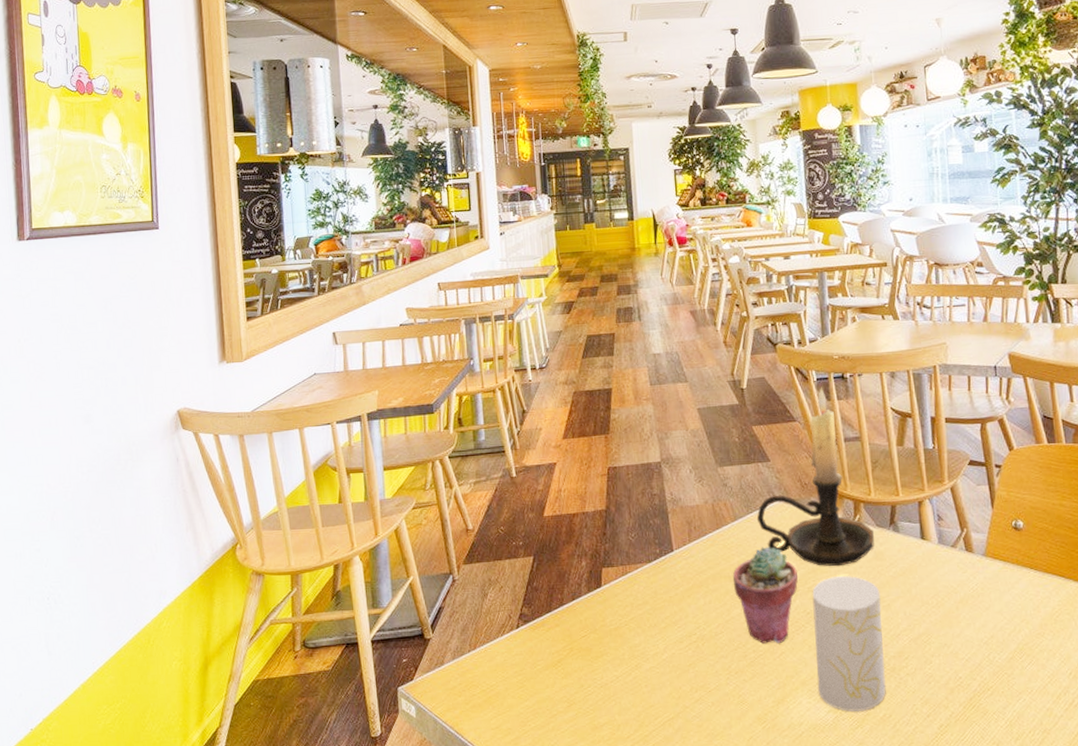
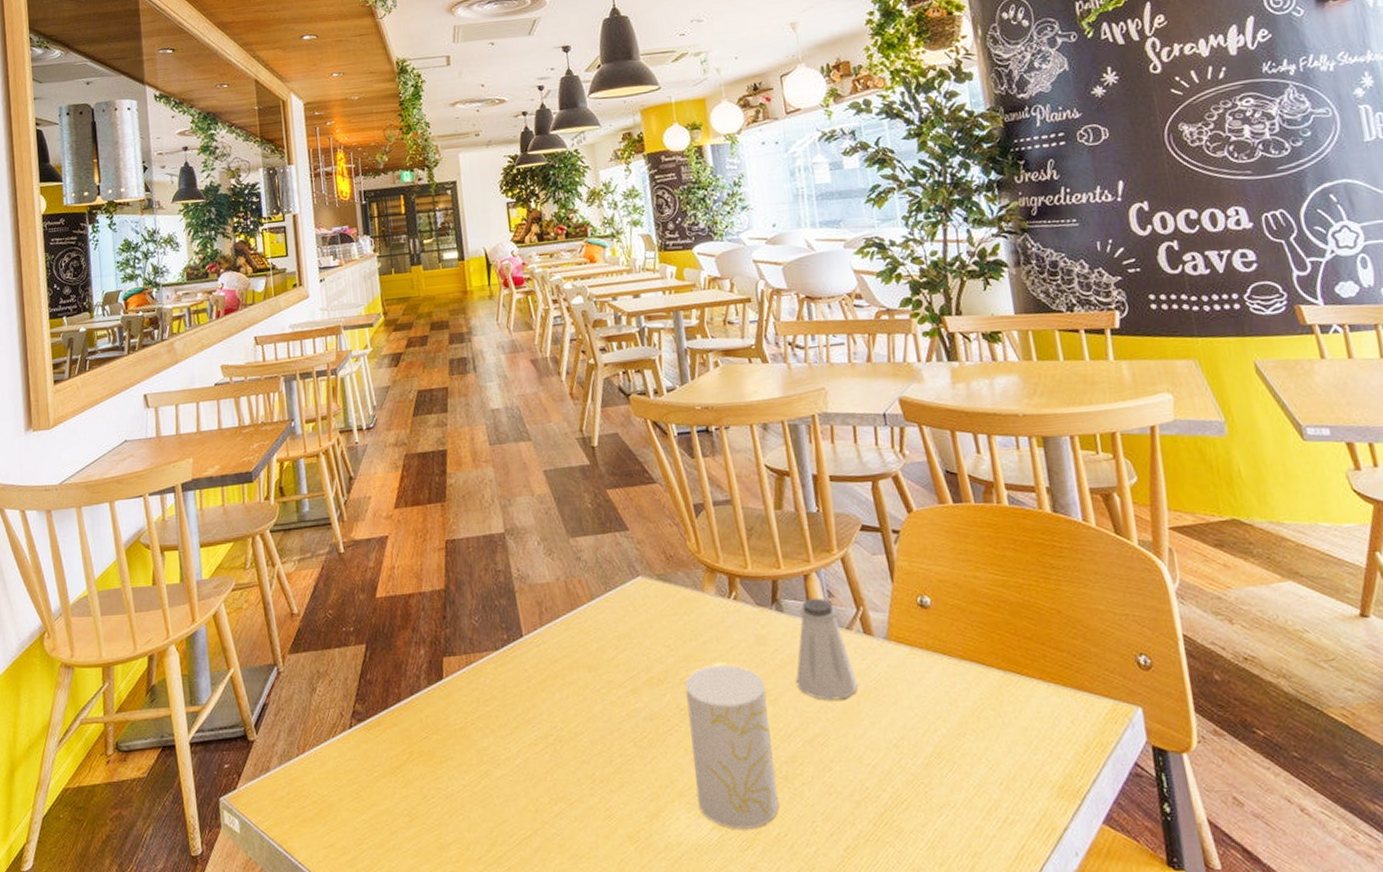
potted succulent: present [732,547,798,644] -> none [591,630,668,746]
candle holder: present [756,387,875,567] -> none [616,442,755,654]
saltshaker: none [906,521,958,606] -> present [796,598,858,700]

